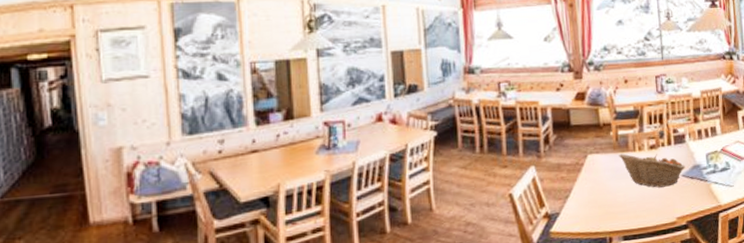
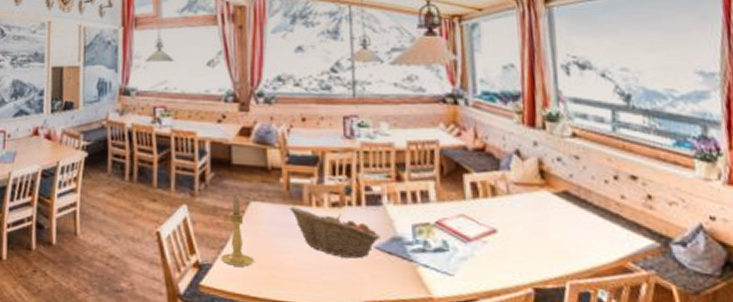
candle holder: none [566,151,594,211] -> present [220,196,255,267]

